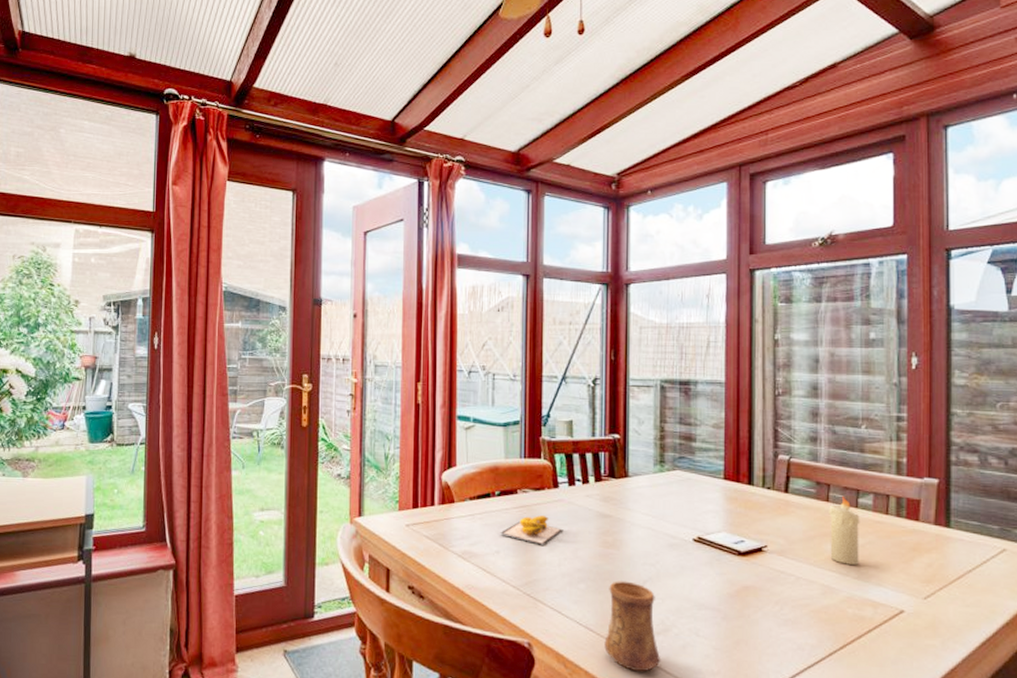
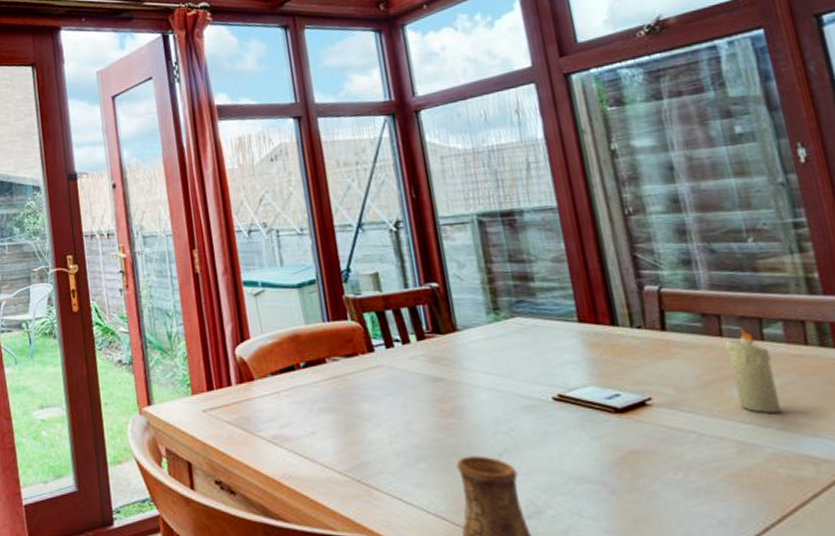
banana: present [500,516,564,545] -> none [313,386,389,421]

